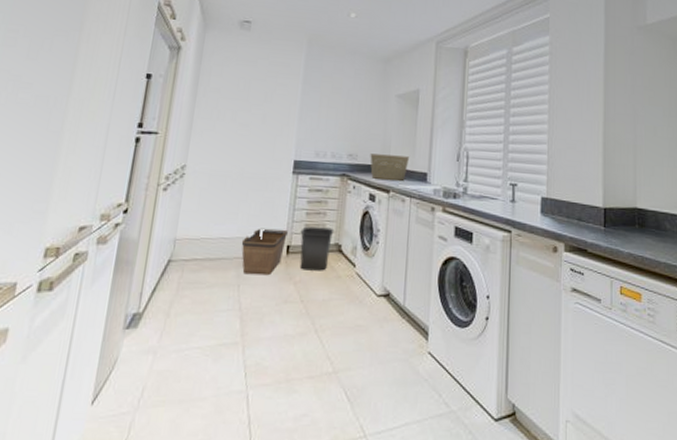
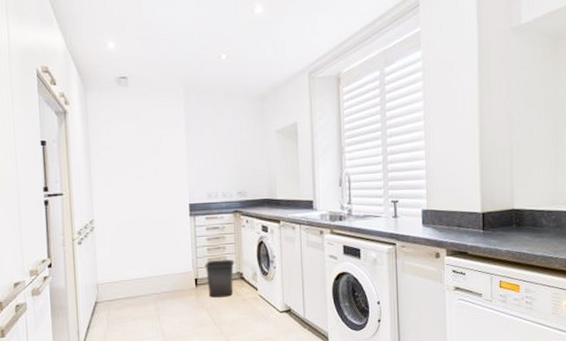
bicycle basket: present [241,228,289,276] -> none [154,265,195,307]
basket: present [370,153,409,181] -> none [258,187,294,212]

